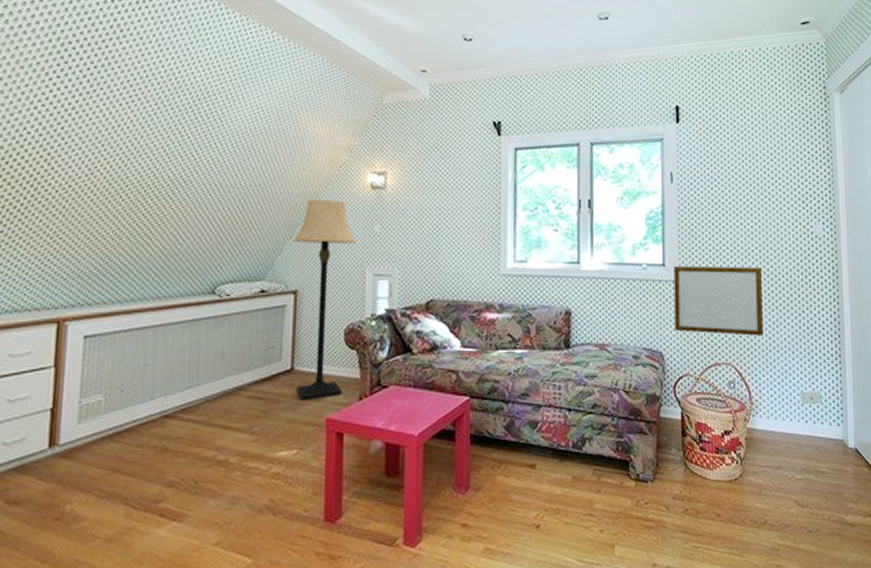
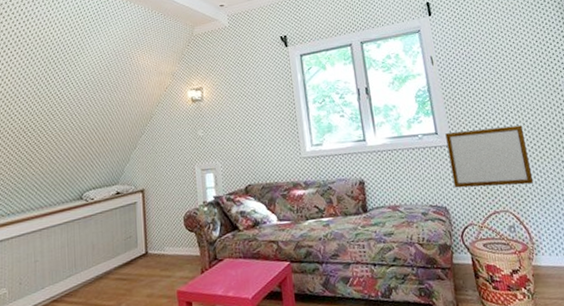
lamp: present [291,200,356,401] -> none [135,115,187,278]

